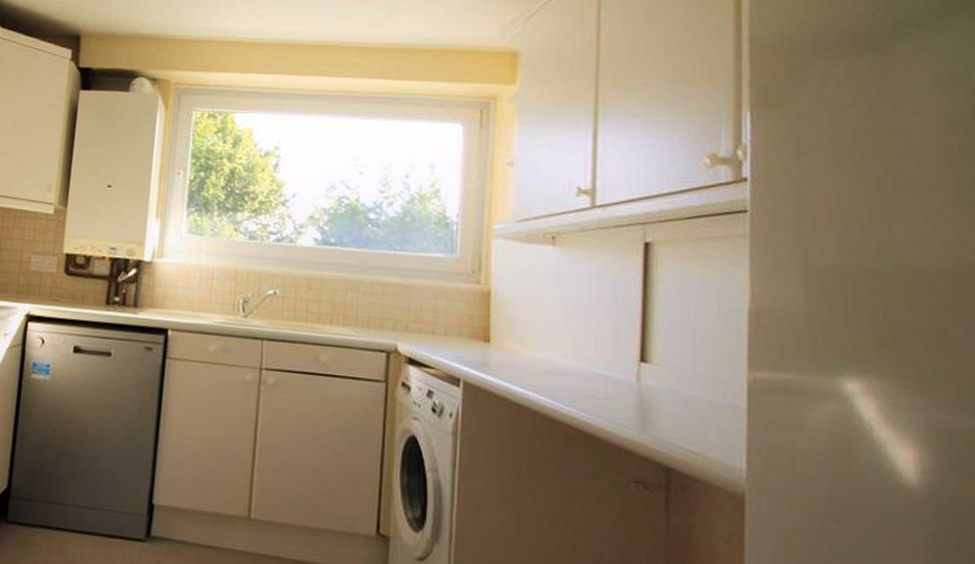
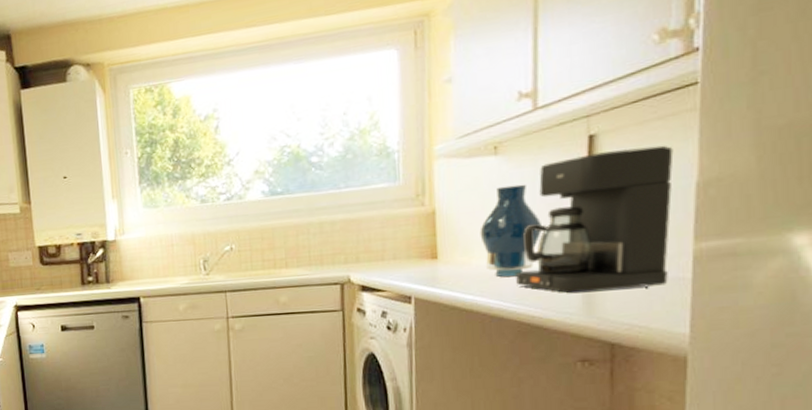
vase: none [534,278,598,376] -> present [480,184,543,277]
coffee maker: none [570,261,726,412] -> present [516,145,674,292]

